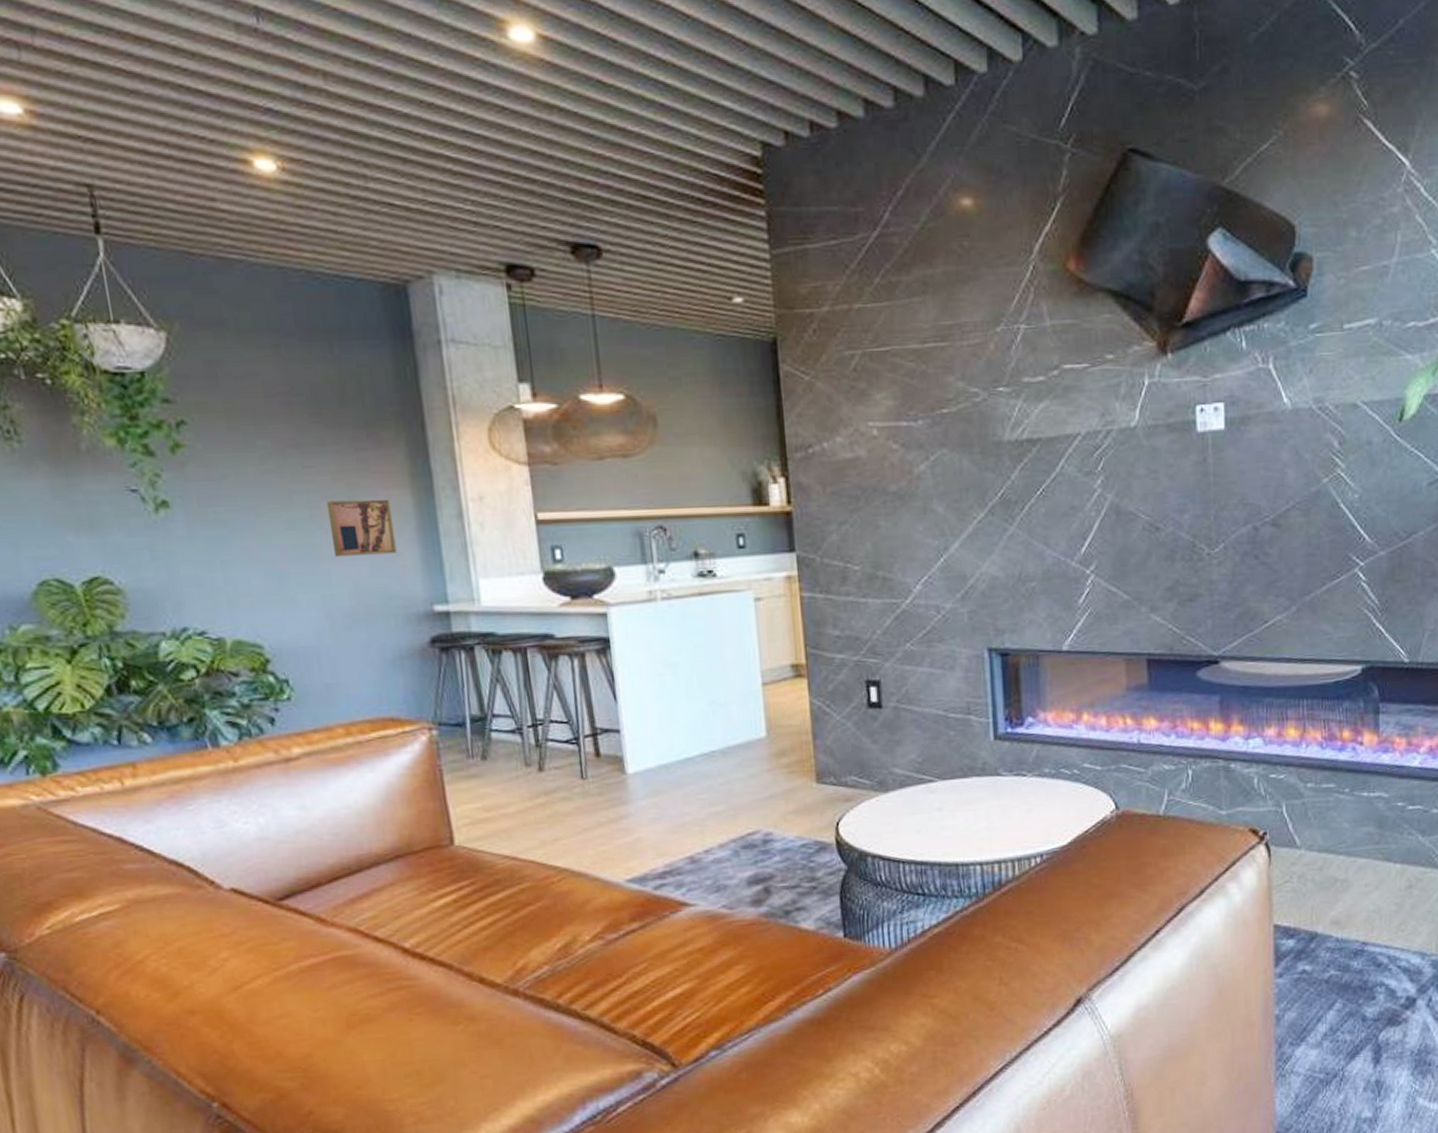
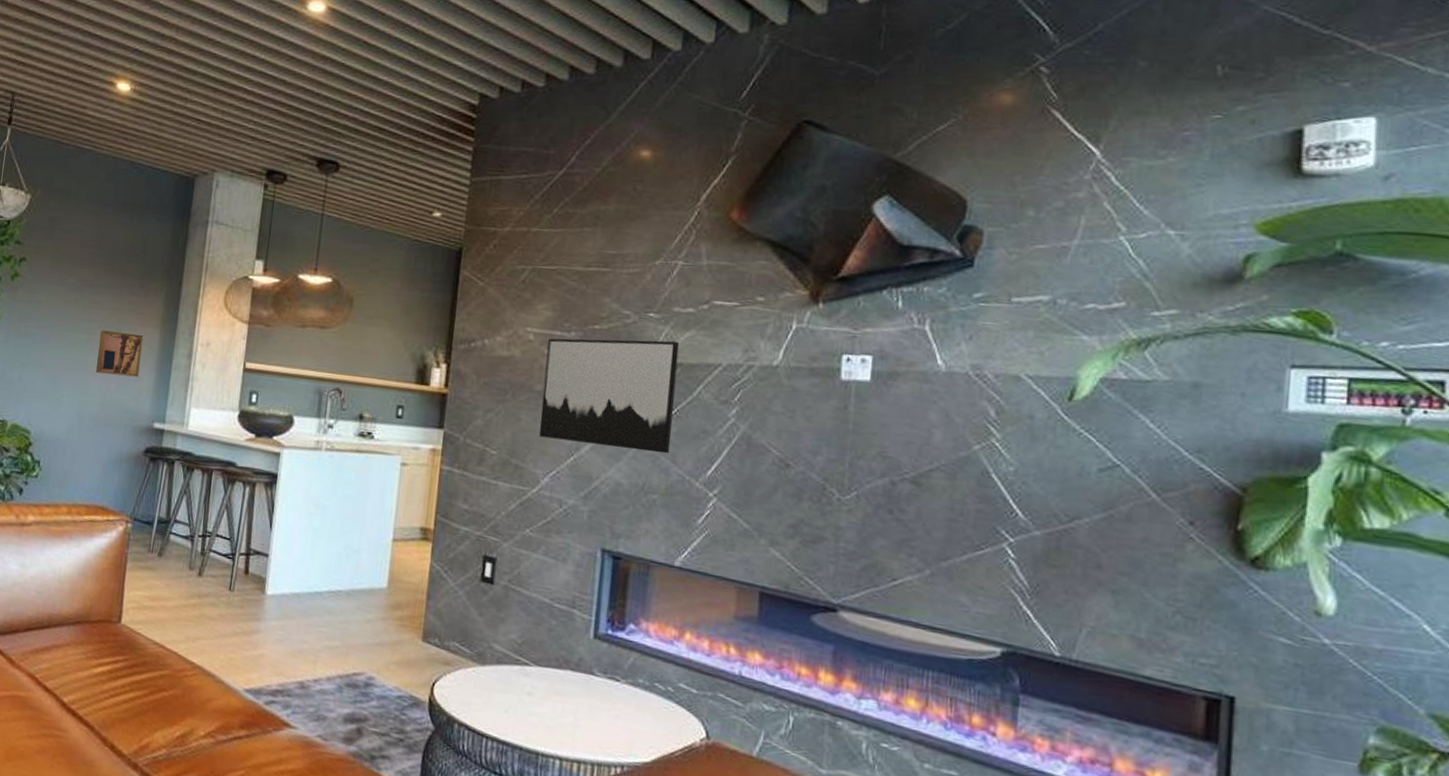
wall art: none [895,414,1041,542] -> present [539,338,680,454]

